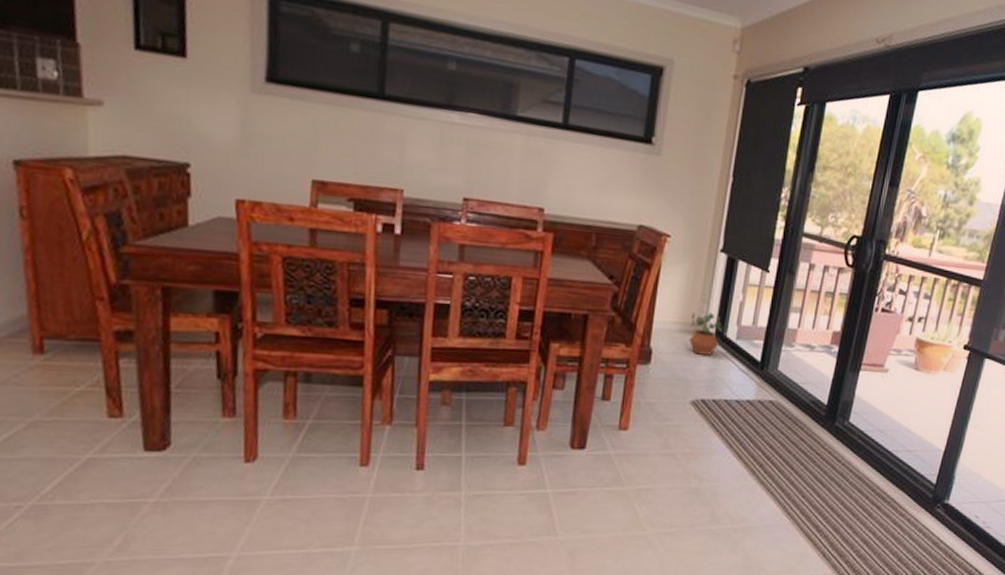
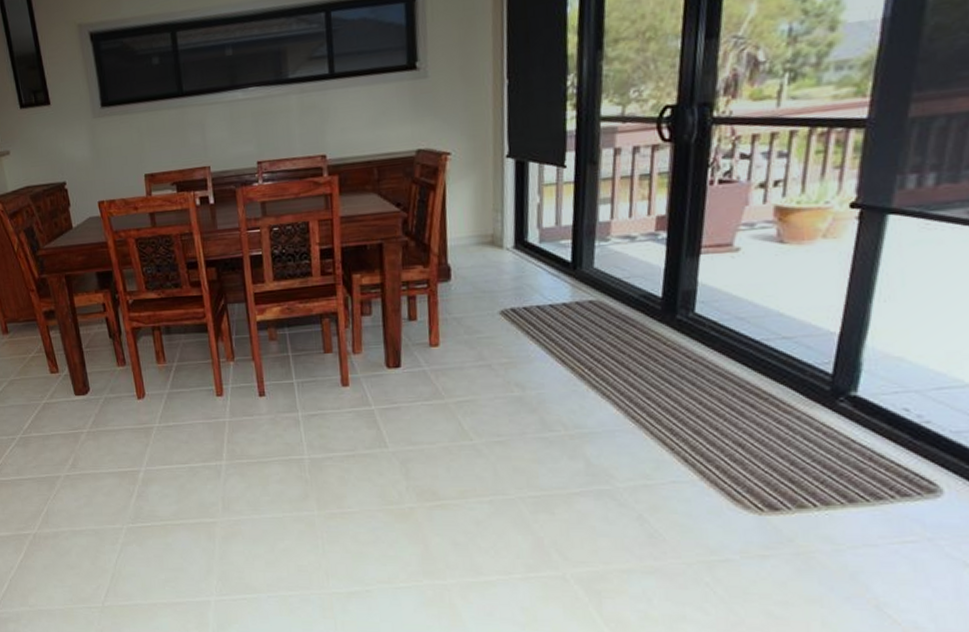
potted plant: present [689,312,726,355] -> none [486,220,526,264]

